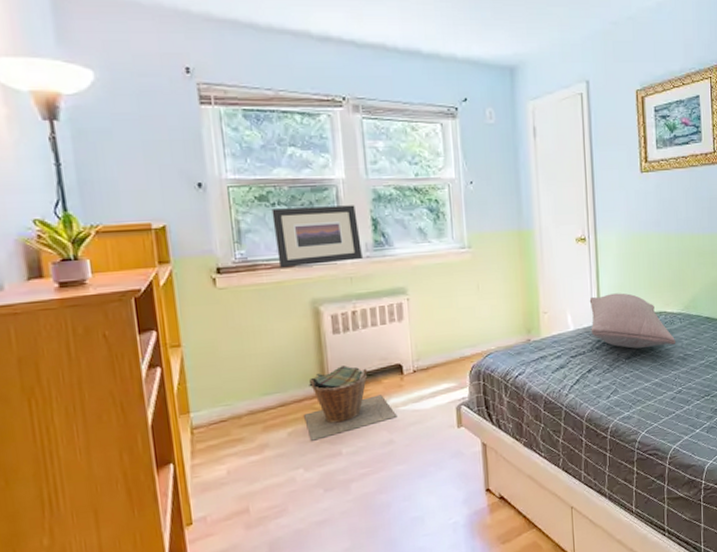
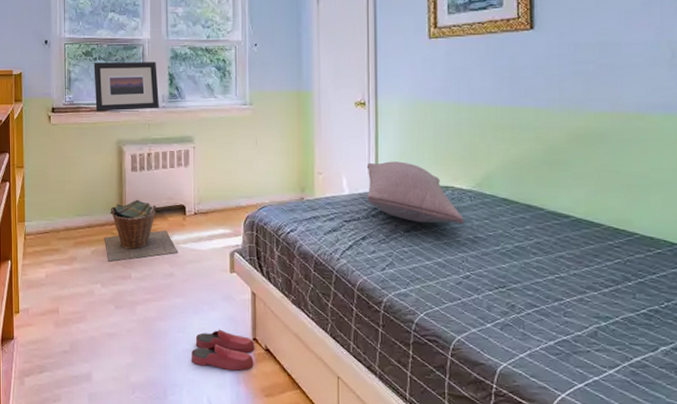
slippers: none [420,487,489,531] -> present [192,329,255,371]

